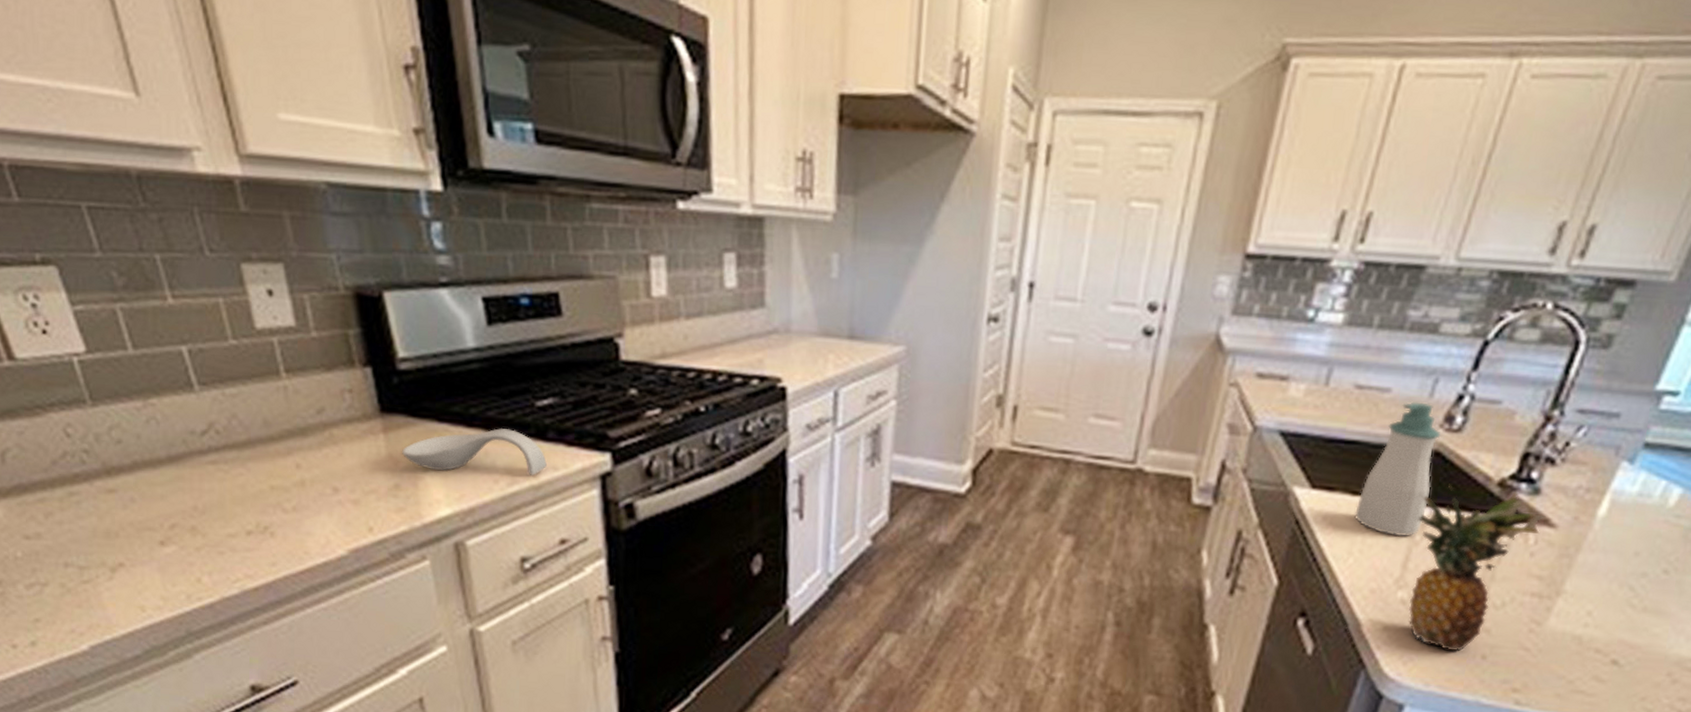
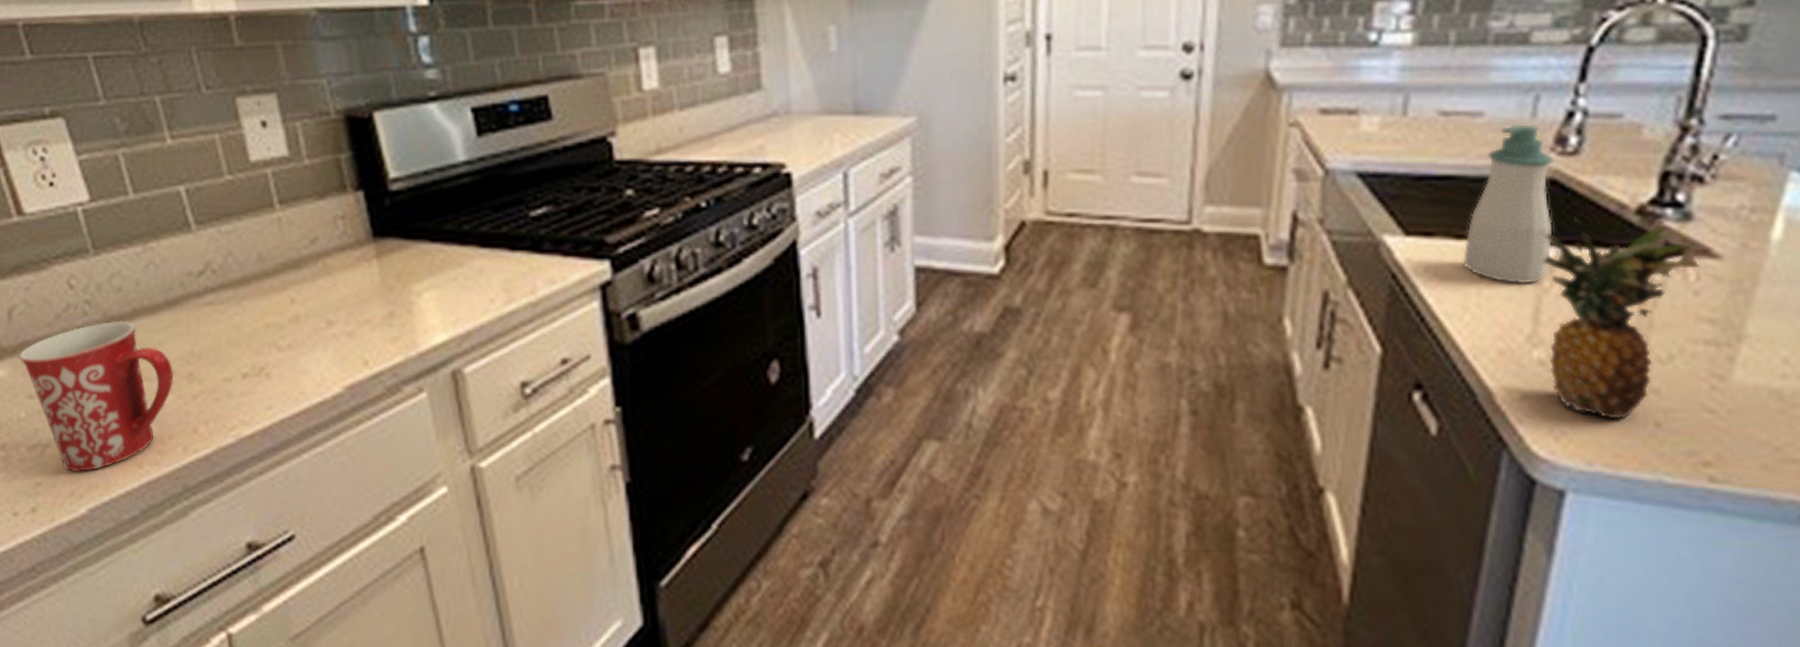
mug: none [13,471,176,612] -> present [18,320,173,473]
spoon rest: present [402,428,547,475] -> none [396,243,544,294]

